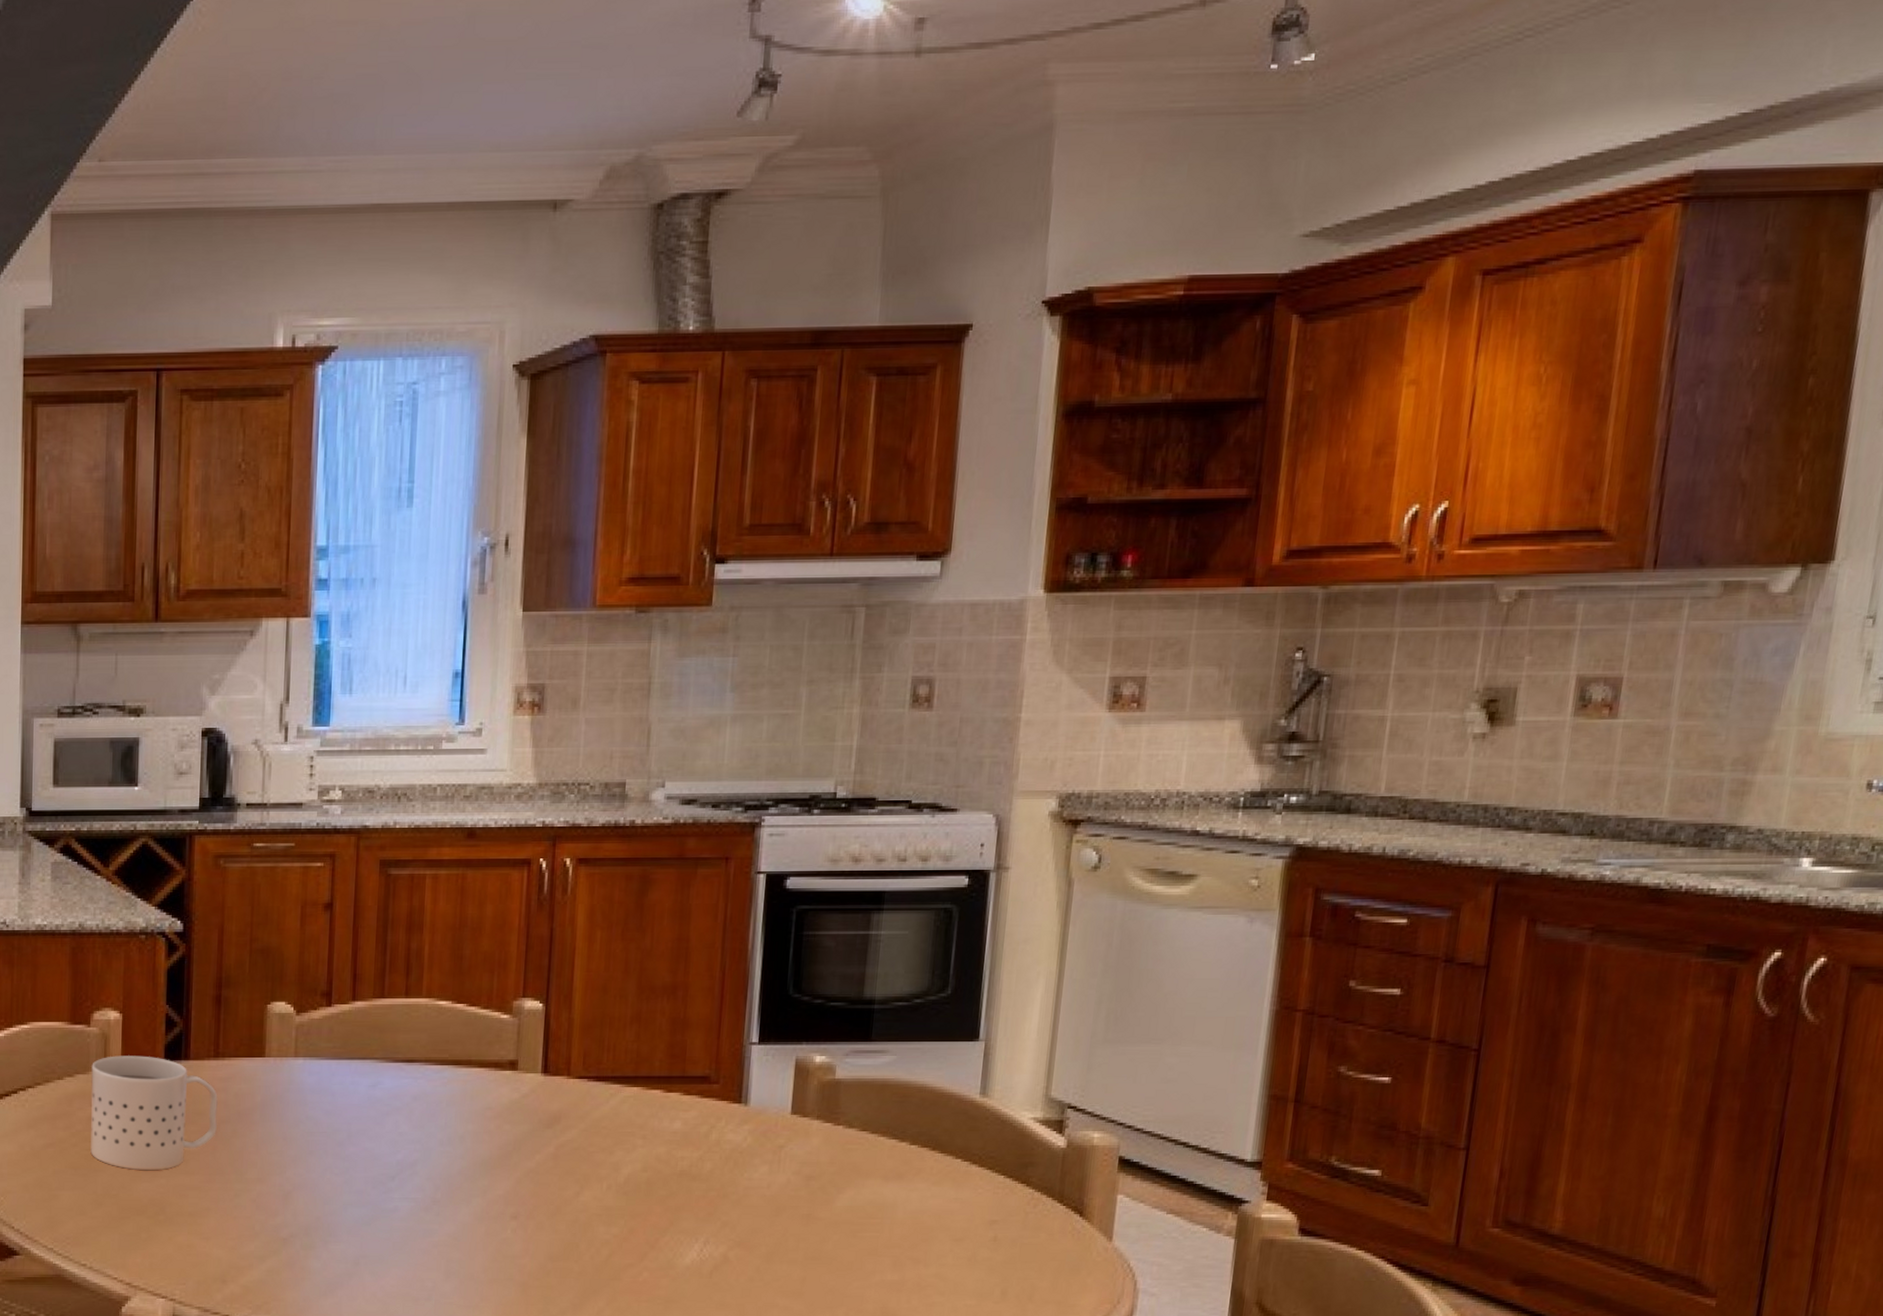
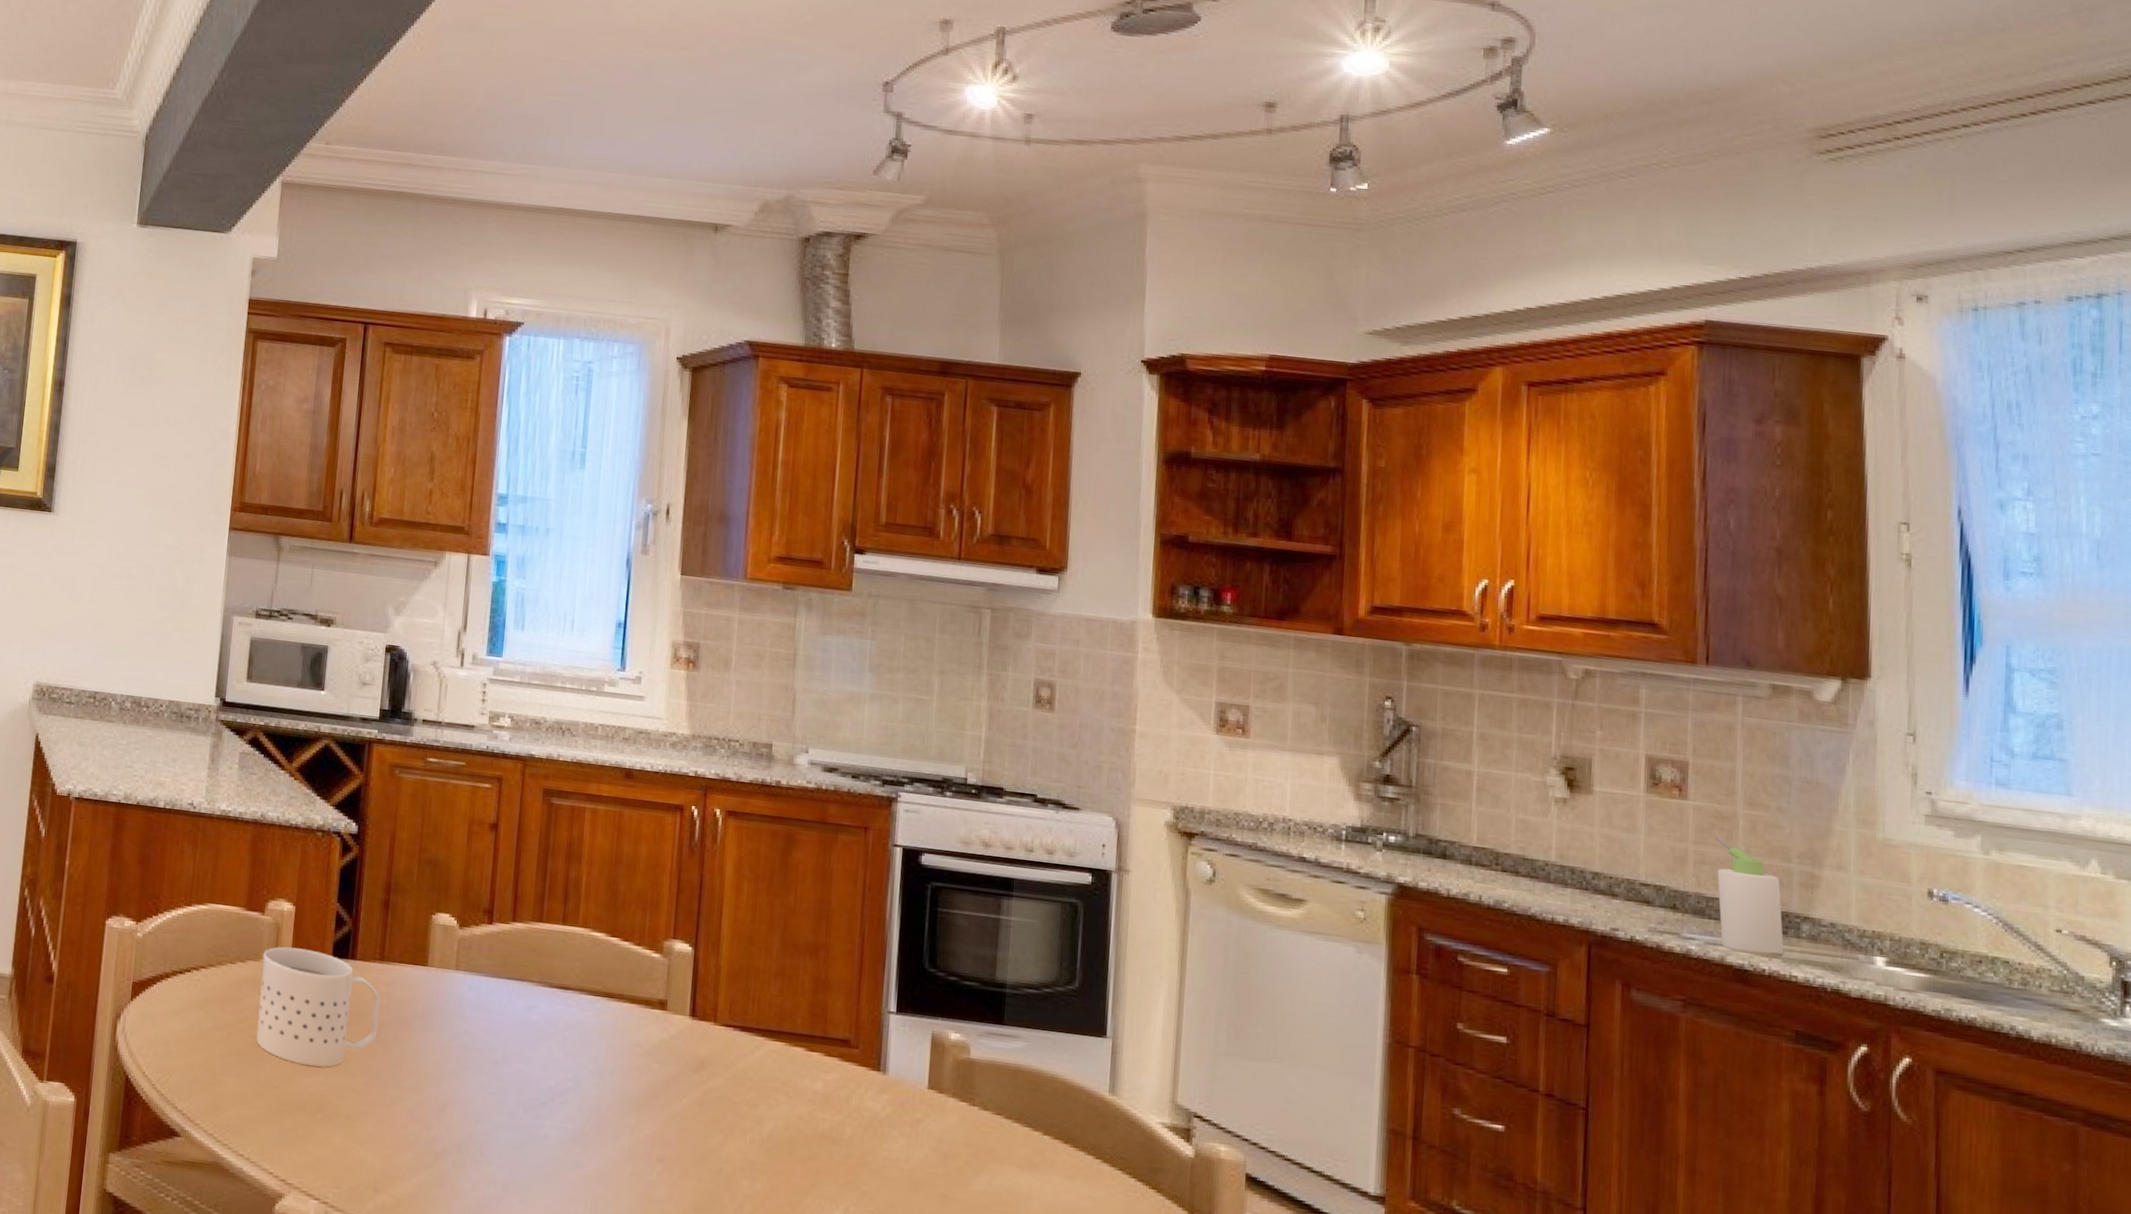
bottle: none [1638,754,1709,873] -> present [1715,837,1784,958]

